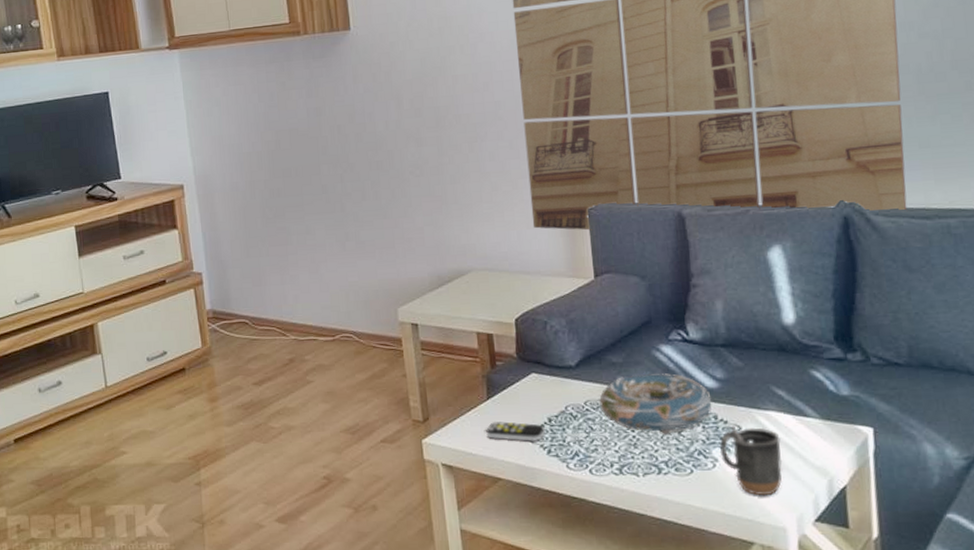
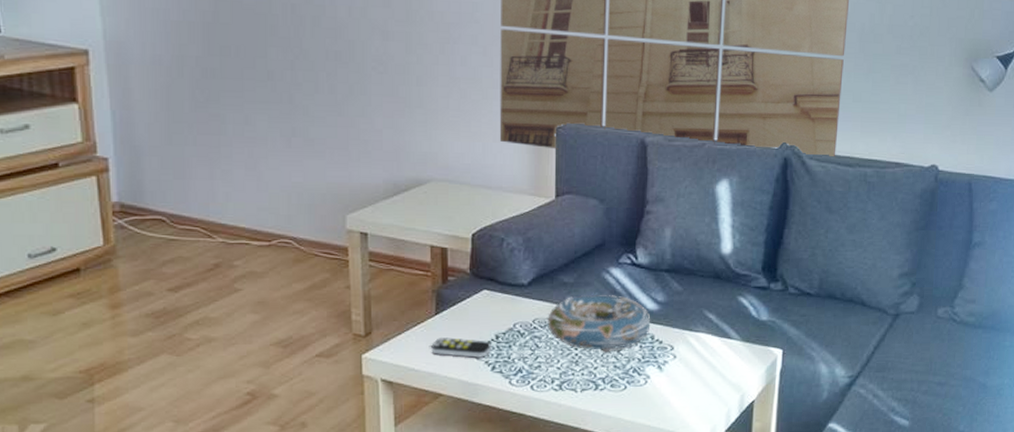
mug: present [719,425,783,496] -> none [652,345,706,410]

